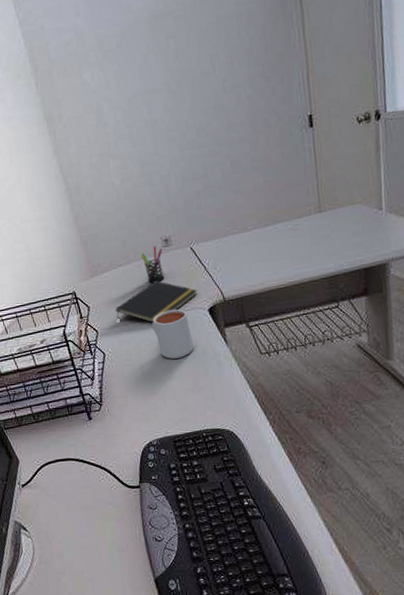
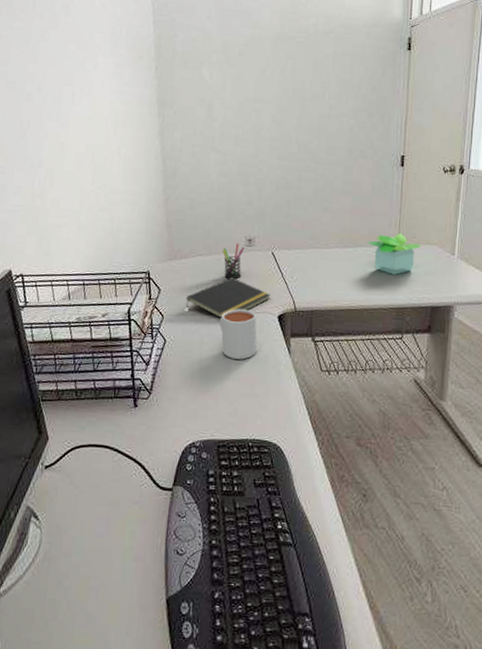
potted plant: none [286,199,345,244] -> present [367,233,422,275]

